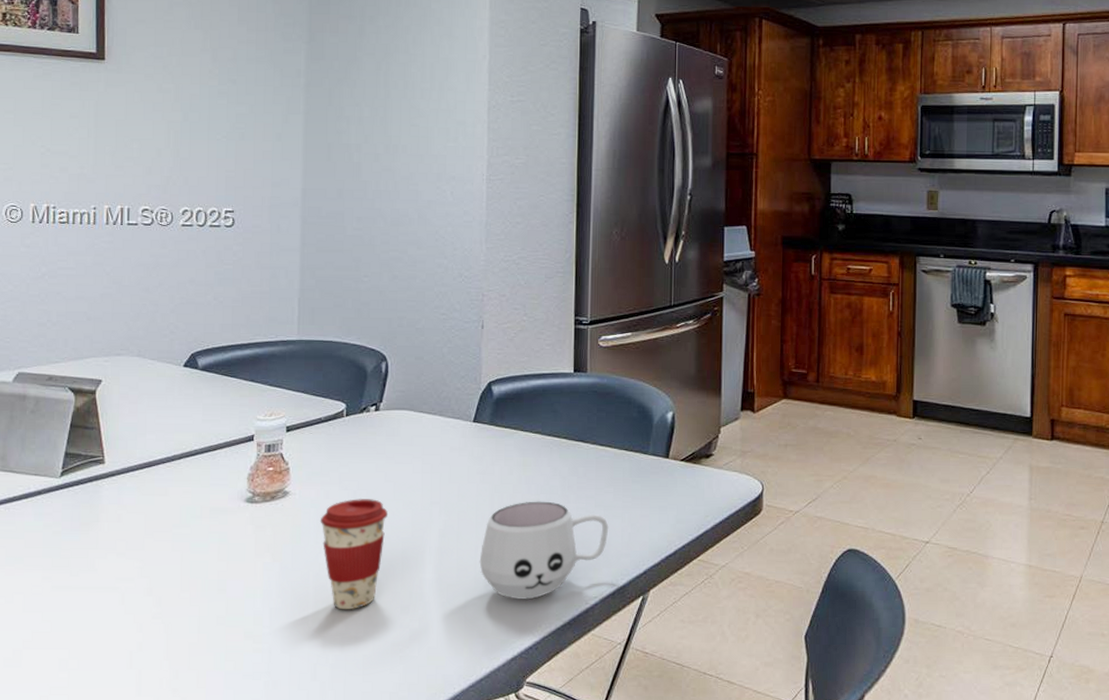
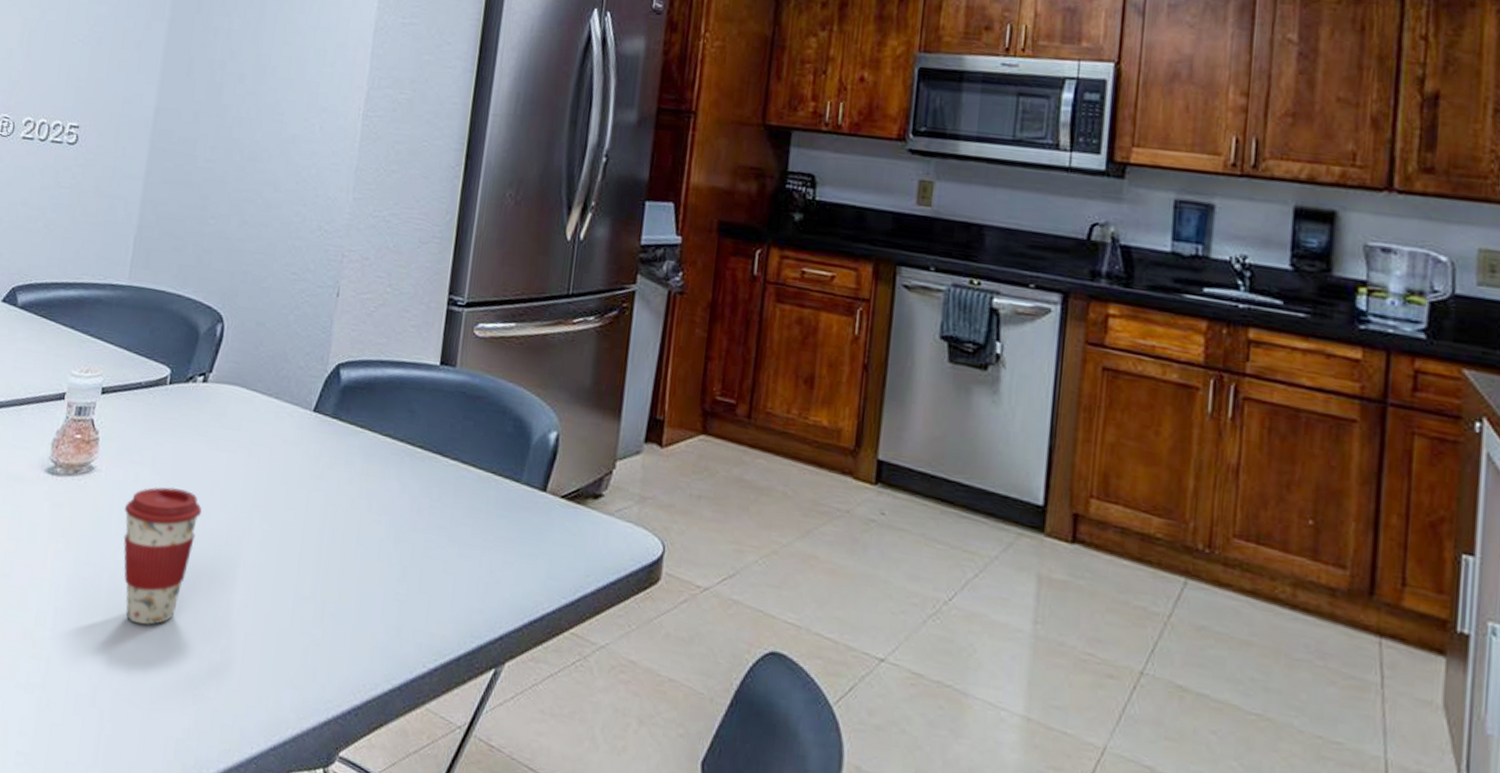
mug: present [479,501,609,600] -> none [300,521,462,649]

